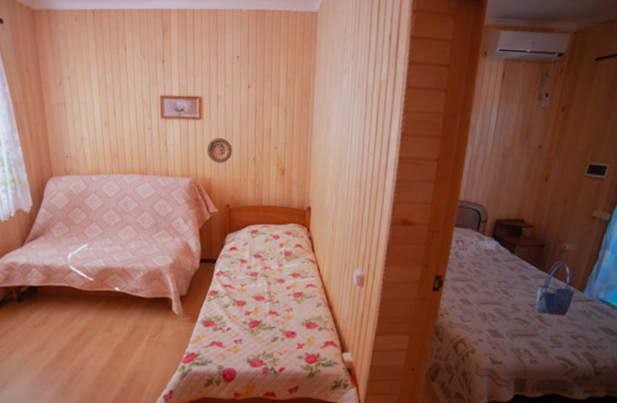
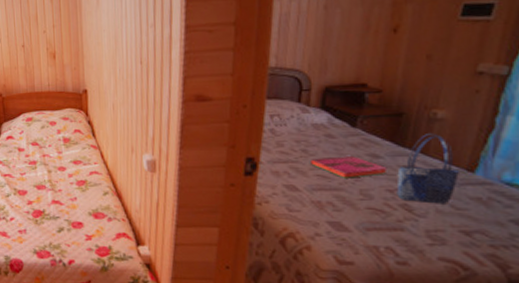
hardback book: none [481,276,531,295] -> present [311,155,388,178]

